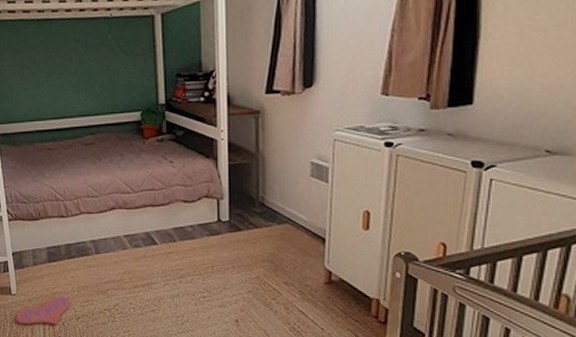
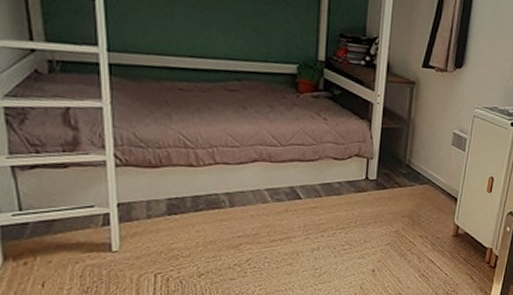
slippers: present [16,296,71,326] -> none [116,253,194,286]

